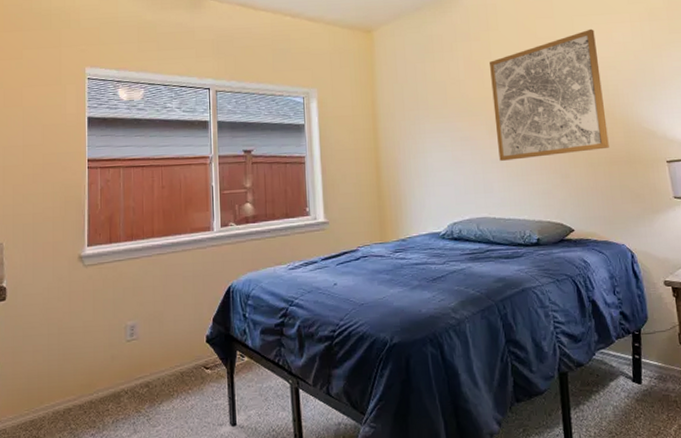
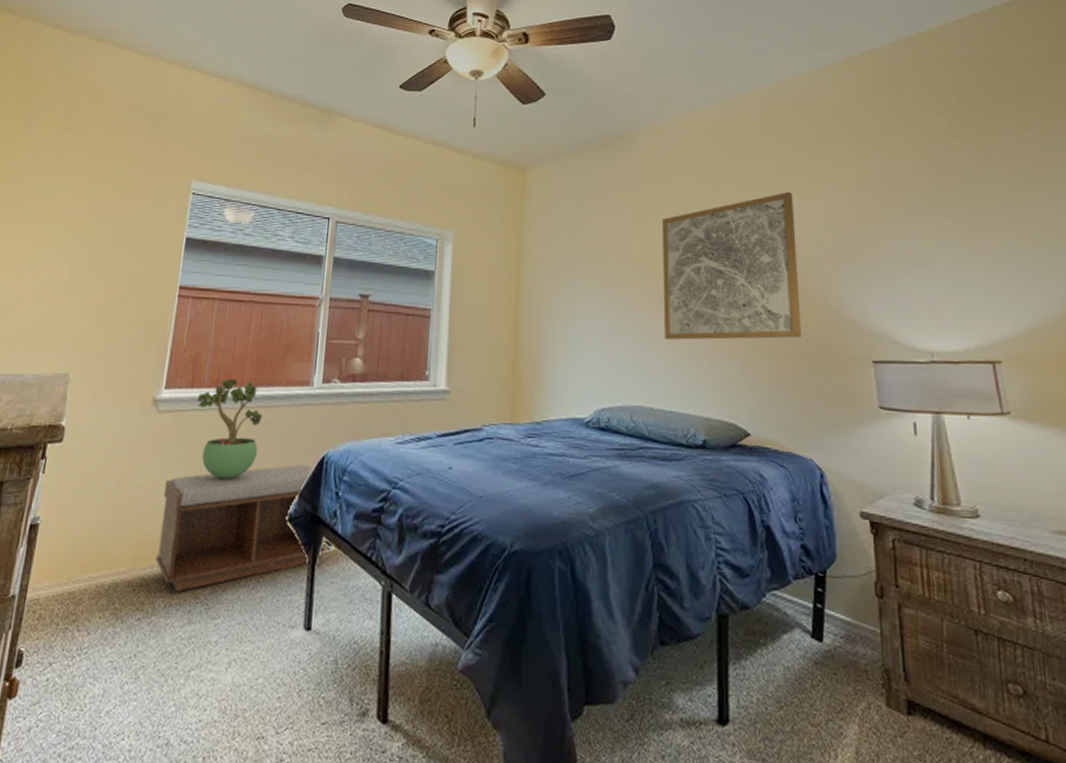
bench: none [99,295,241,410] -> present [156,464,326,593]
potted plant: none [117,232,173,315] -> present [198,378,262,480]

